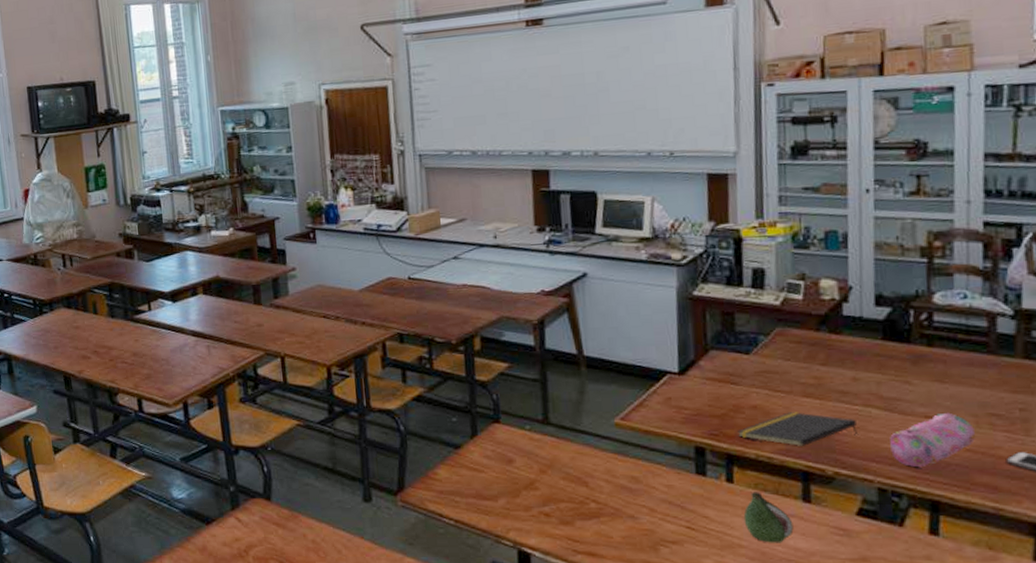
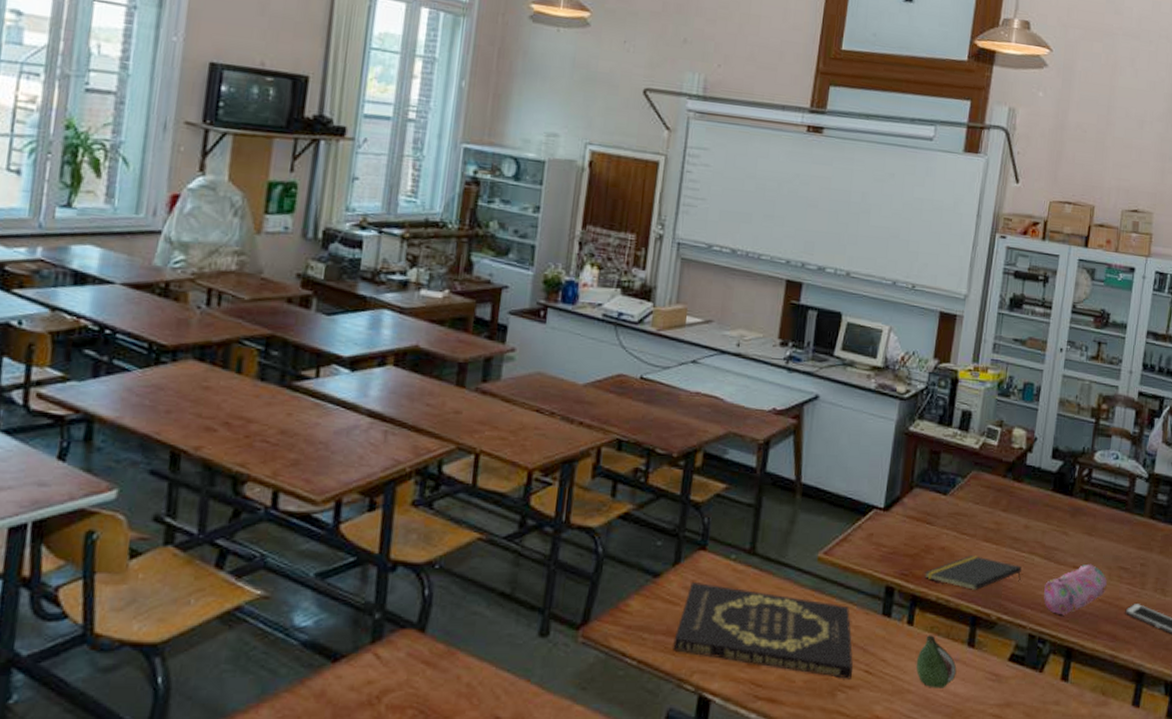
book: none [484,450,674,535] -> present [671,581,854,679]

